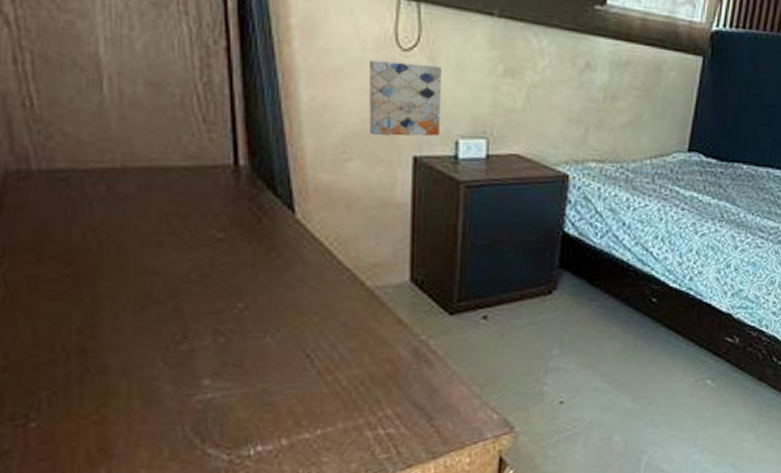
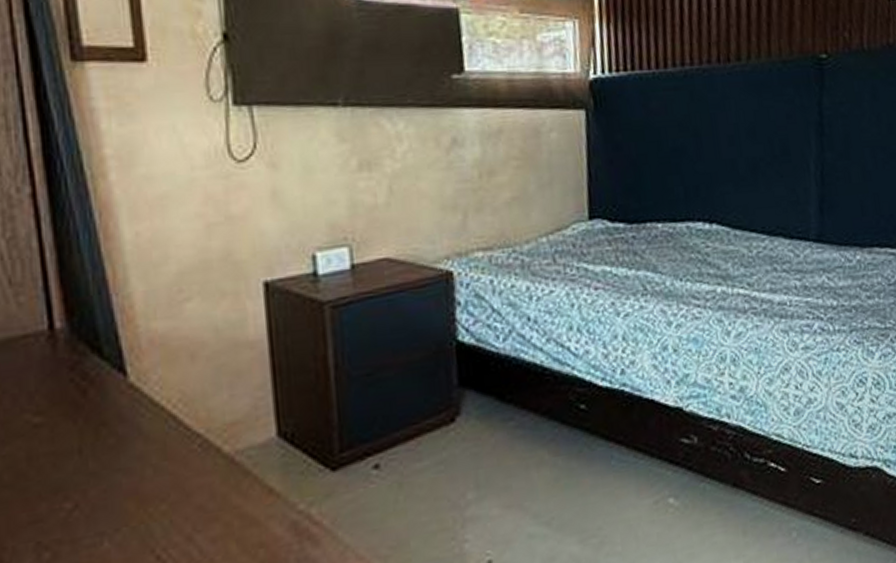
wall art: present [369,59,442,136] -> none [201,172,292,266]

